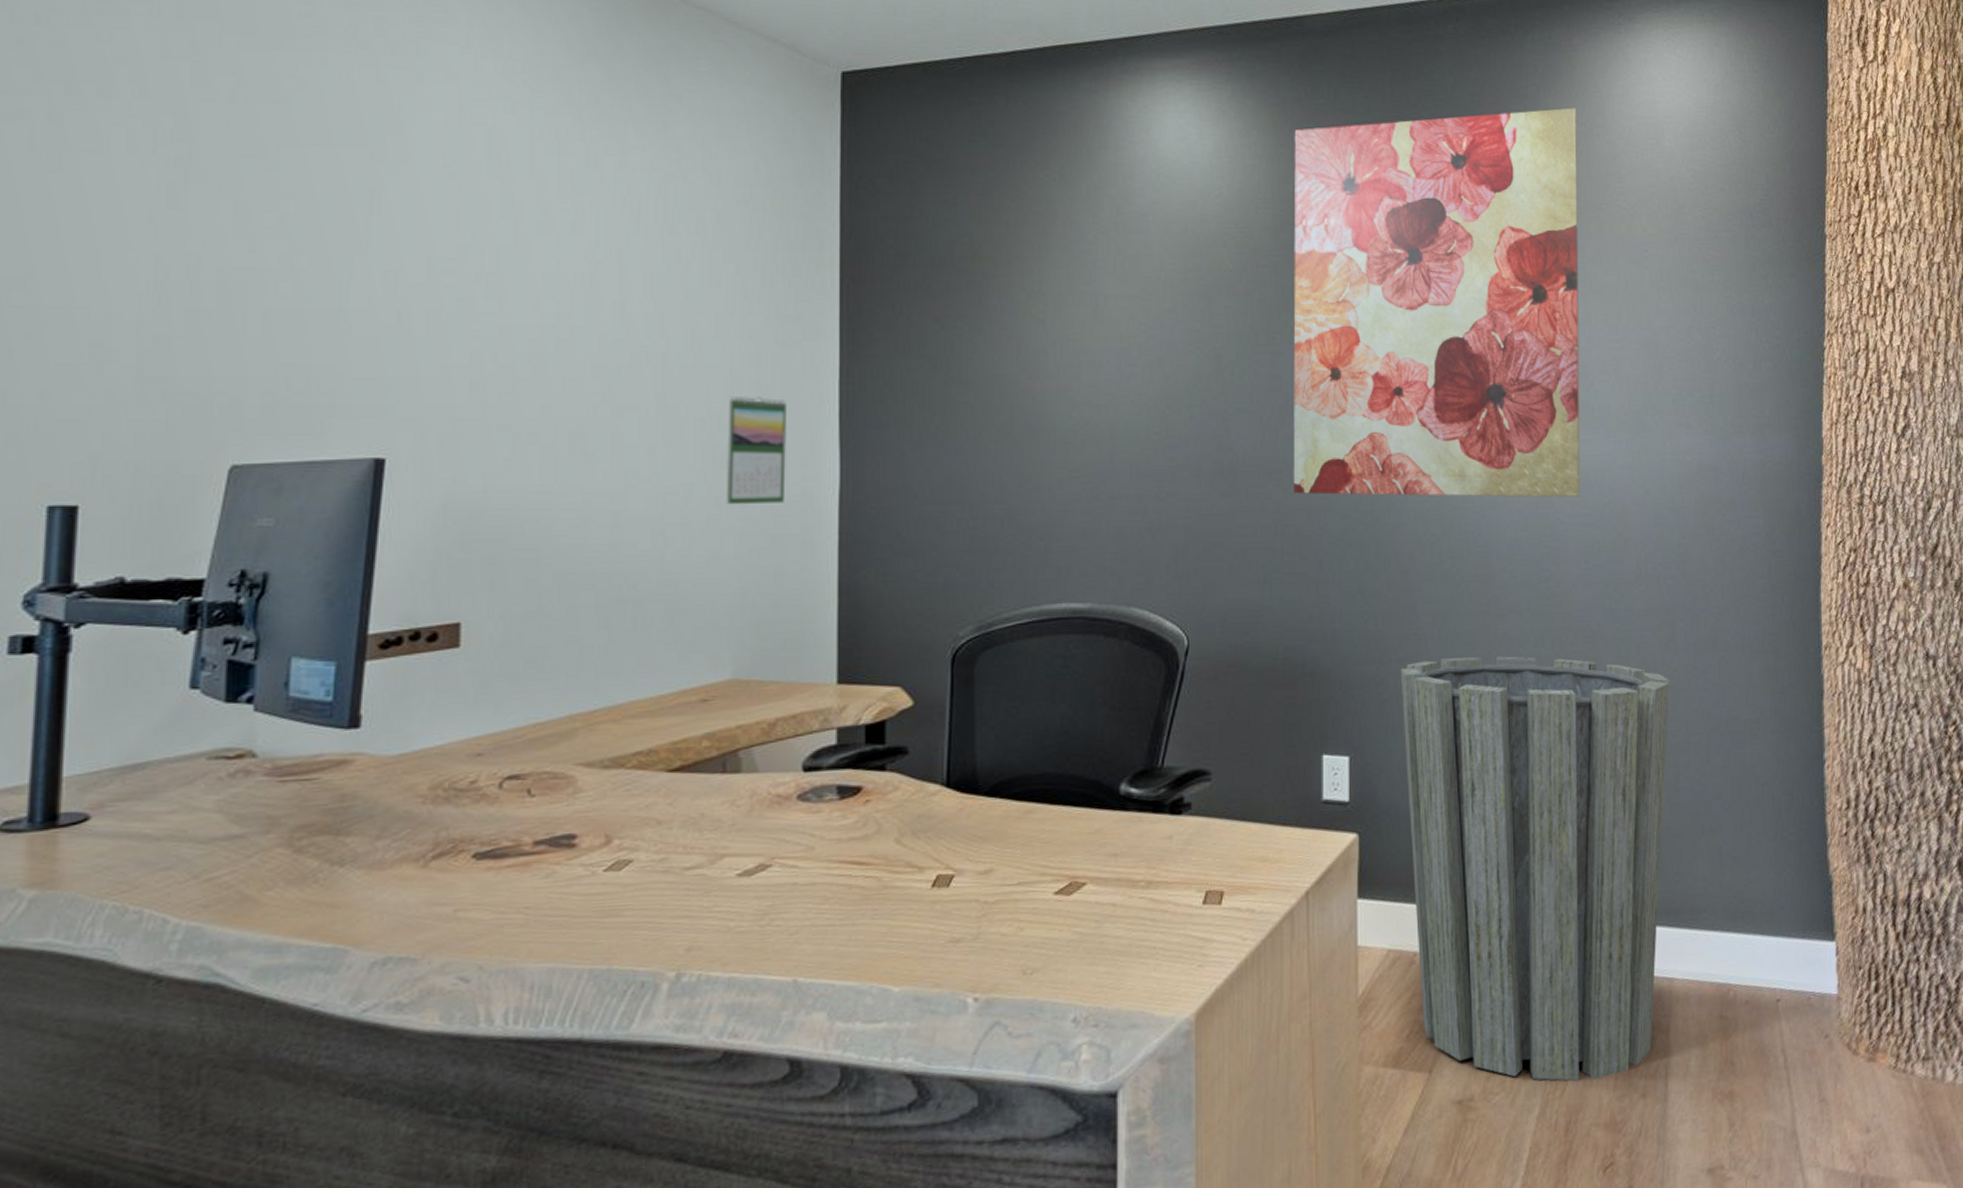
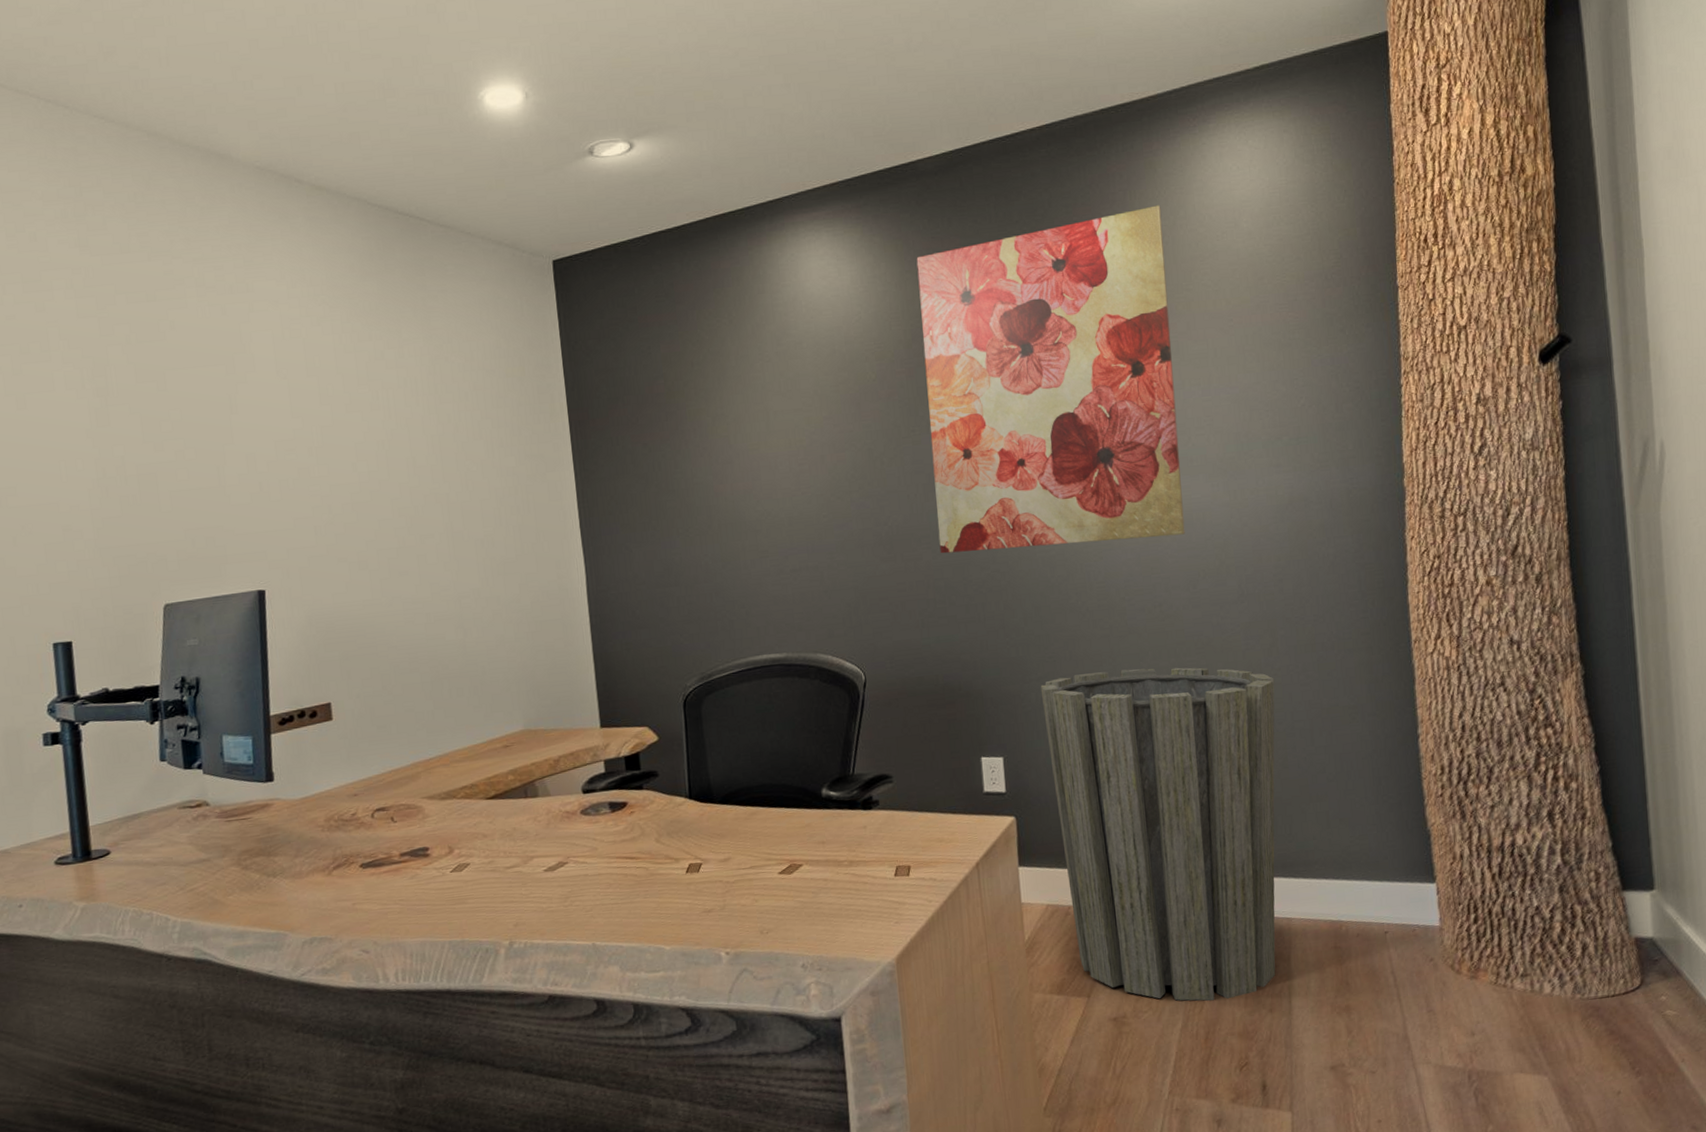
calendar: present [725,397,788,505] -> none [498,518,547,602]

